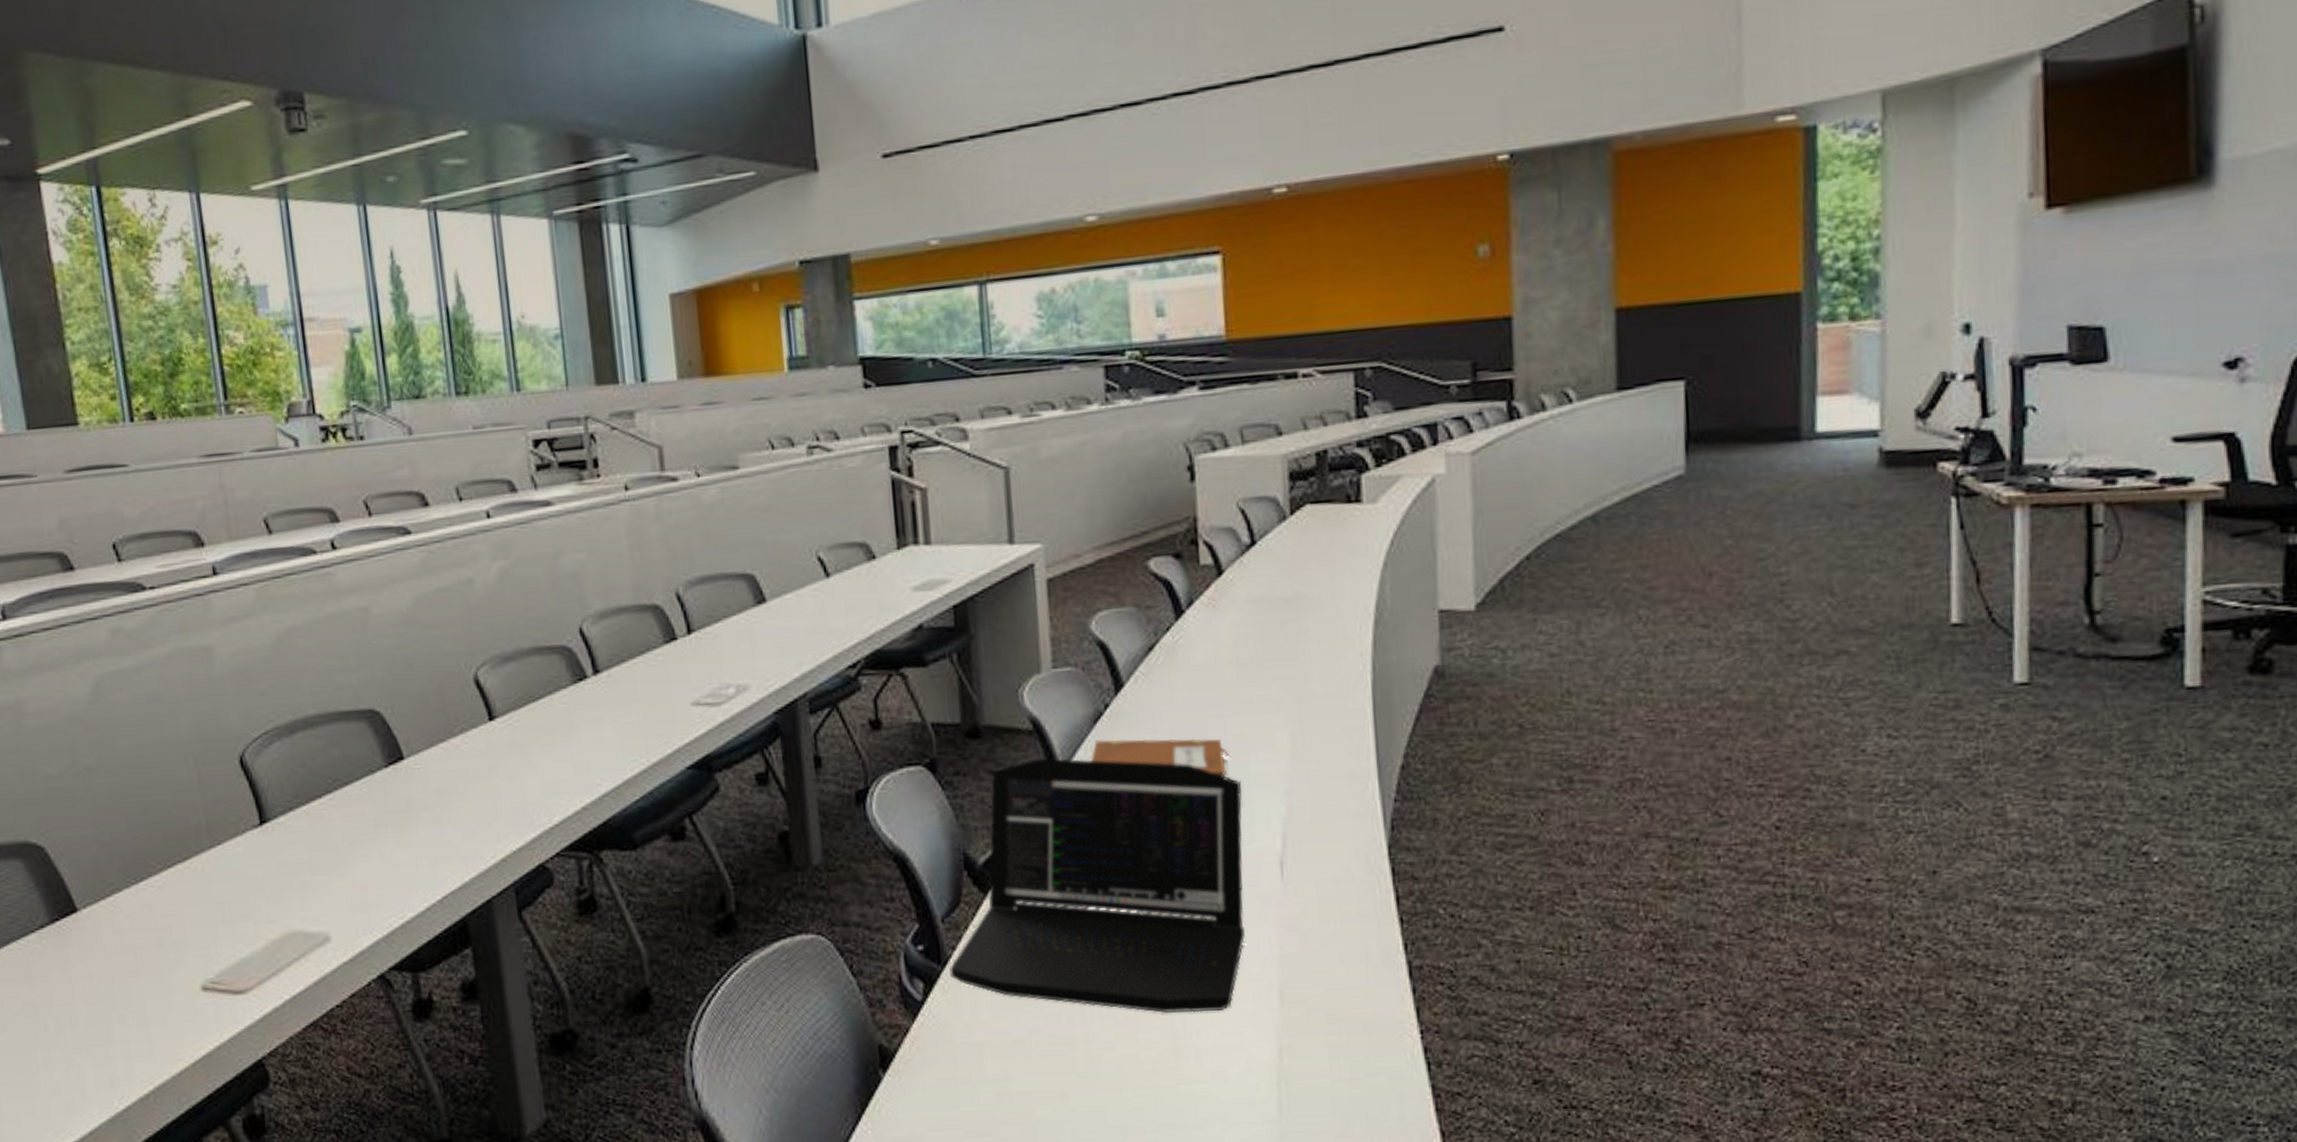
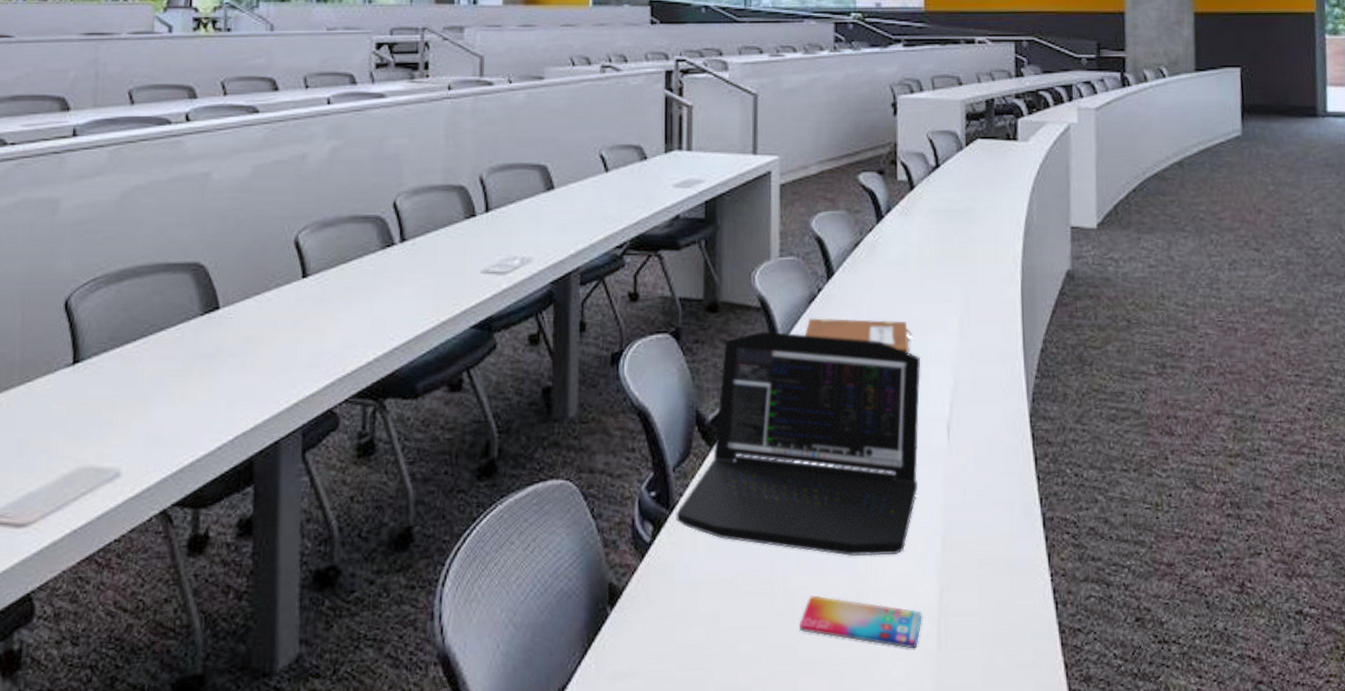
smartphone: none [1107,1057,1257,1115] -> present [800,595,922,649]

